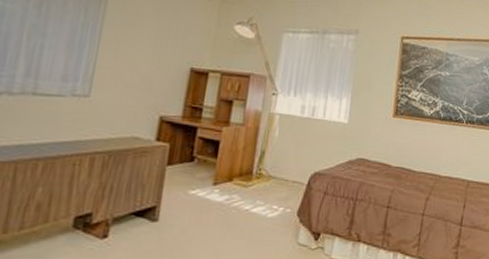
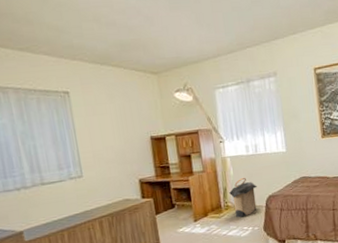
laundry hamper: none [267,142,304,193] -> present [229,177,258,218]

